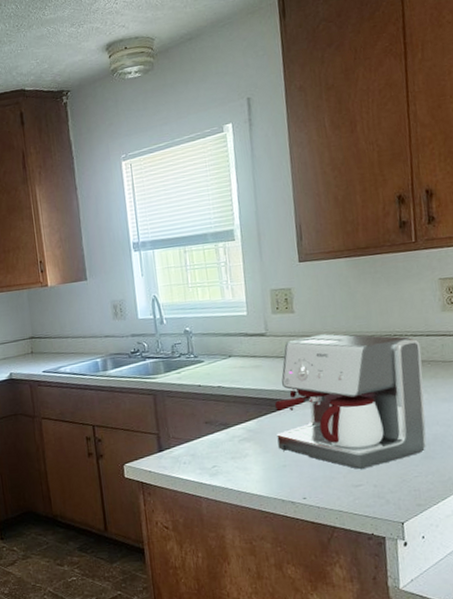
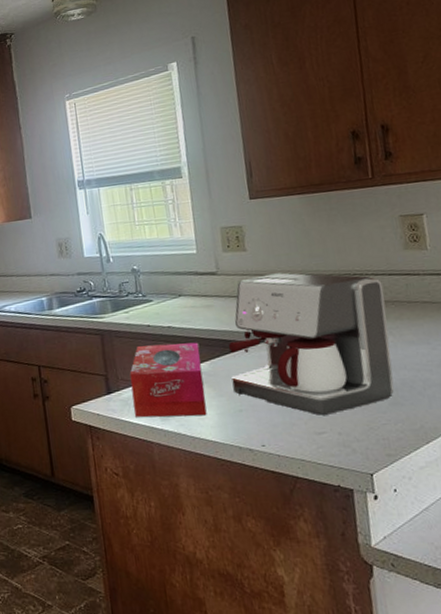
tissue box: none [180,401,253,474] -> present [129,342,207,418]

